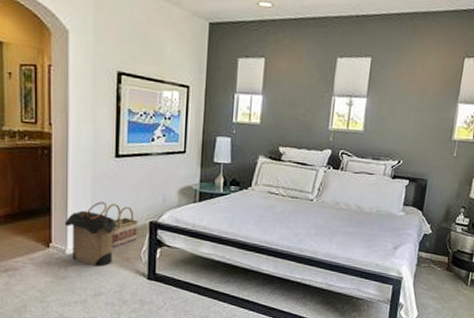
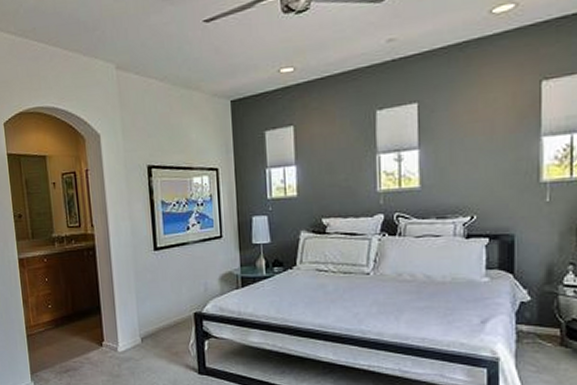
laundry hamper: present [64,201,118,267] -> none [113,296,163,363]
basket: present [105,204,138,248] -> none [149,297,184,343]

